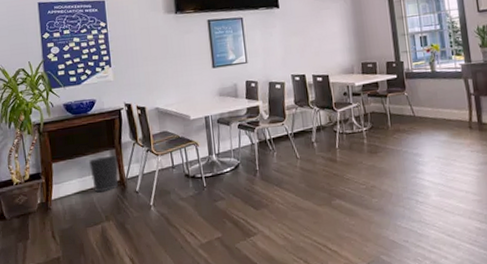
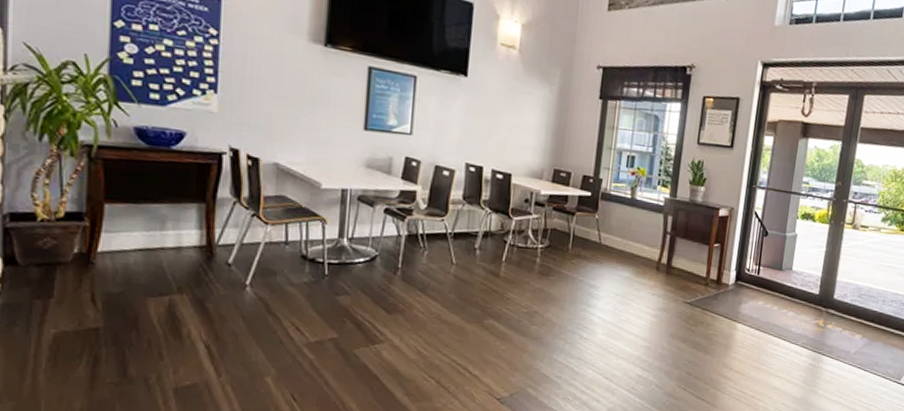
wastebasket: present [89,155,119,192] -> none [163,209,209,255]

